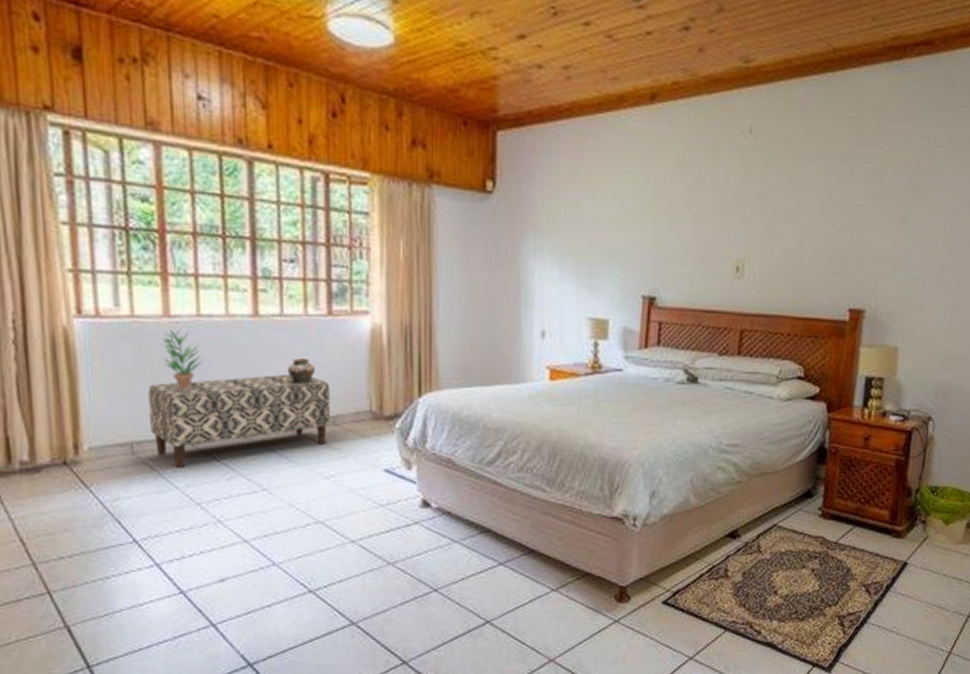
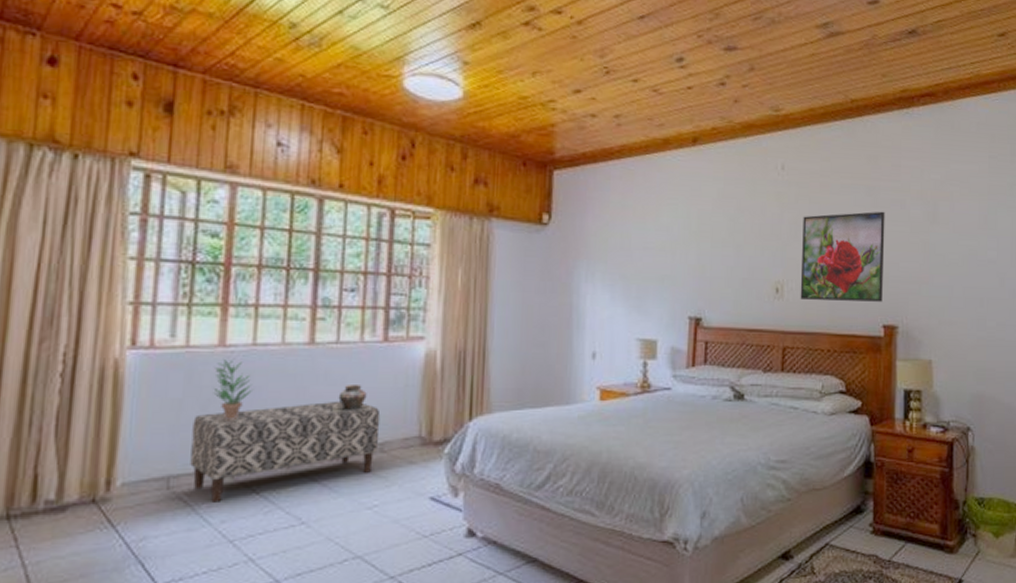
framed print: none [761,182,862,284] -> present [800,211,885,302]

